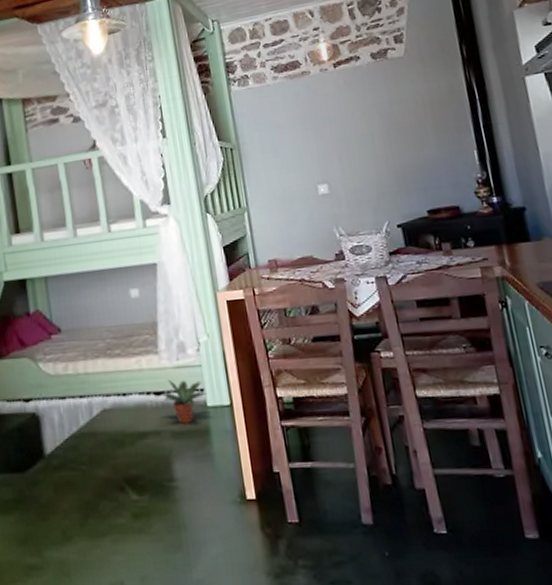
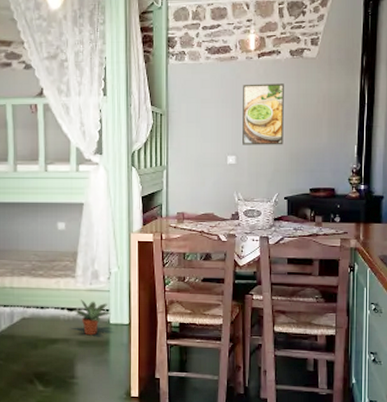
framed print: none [322,92,384,170] -> present [242,83,284,145]

